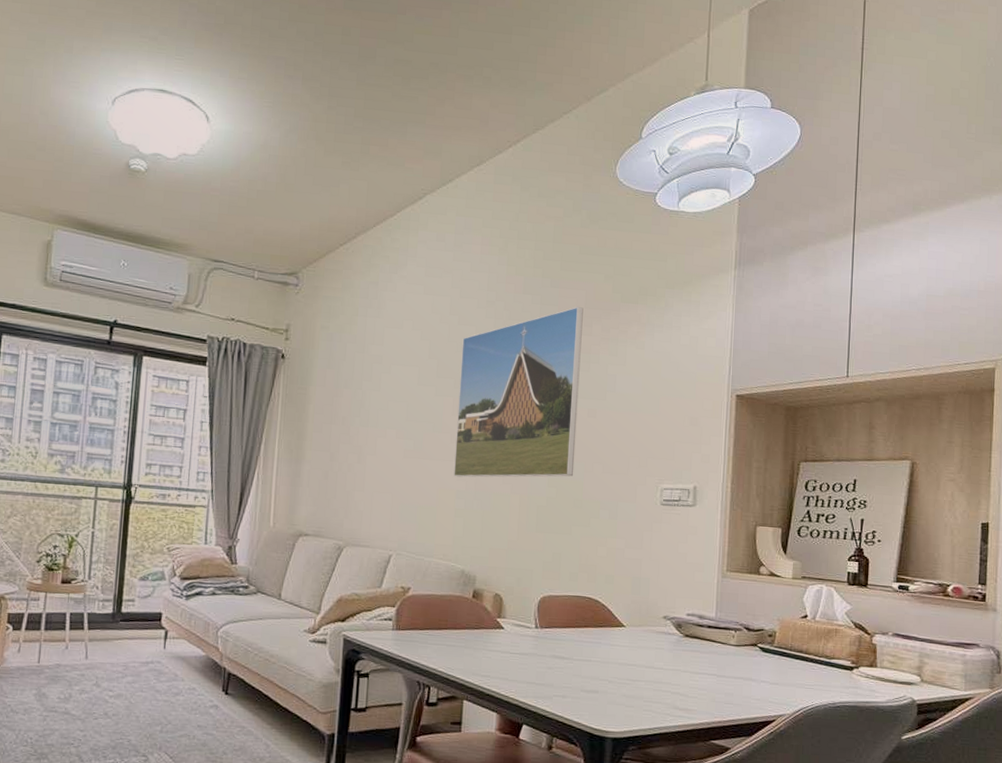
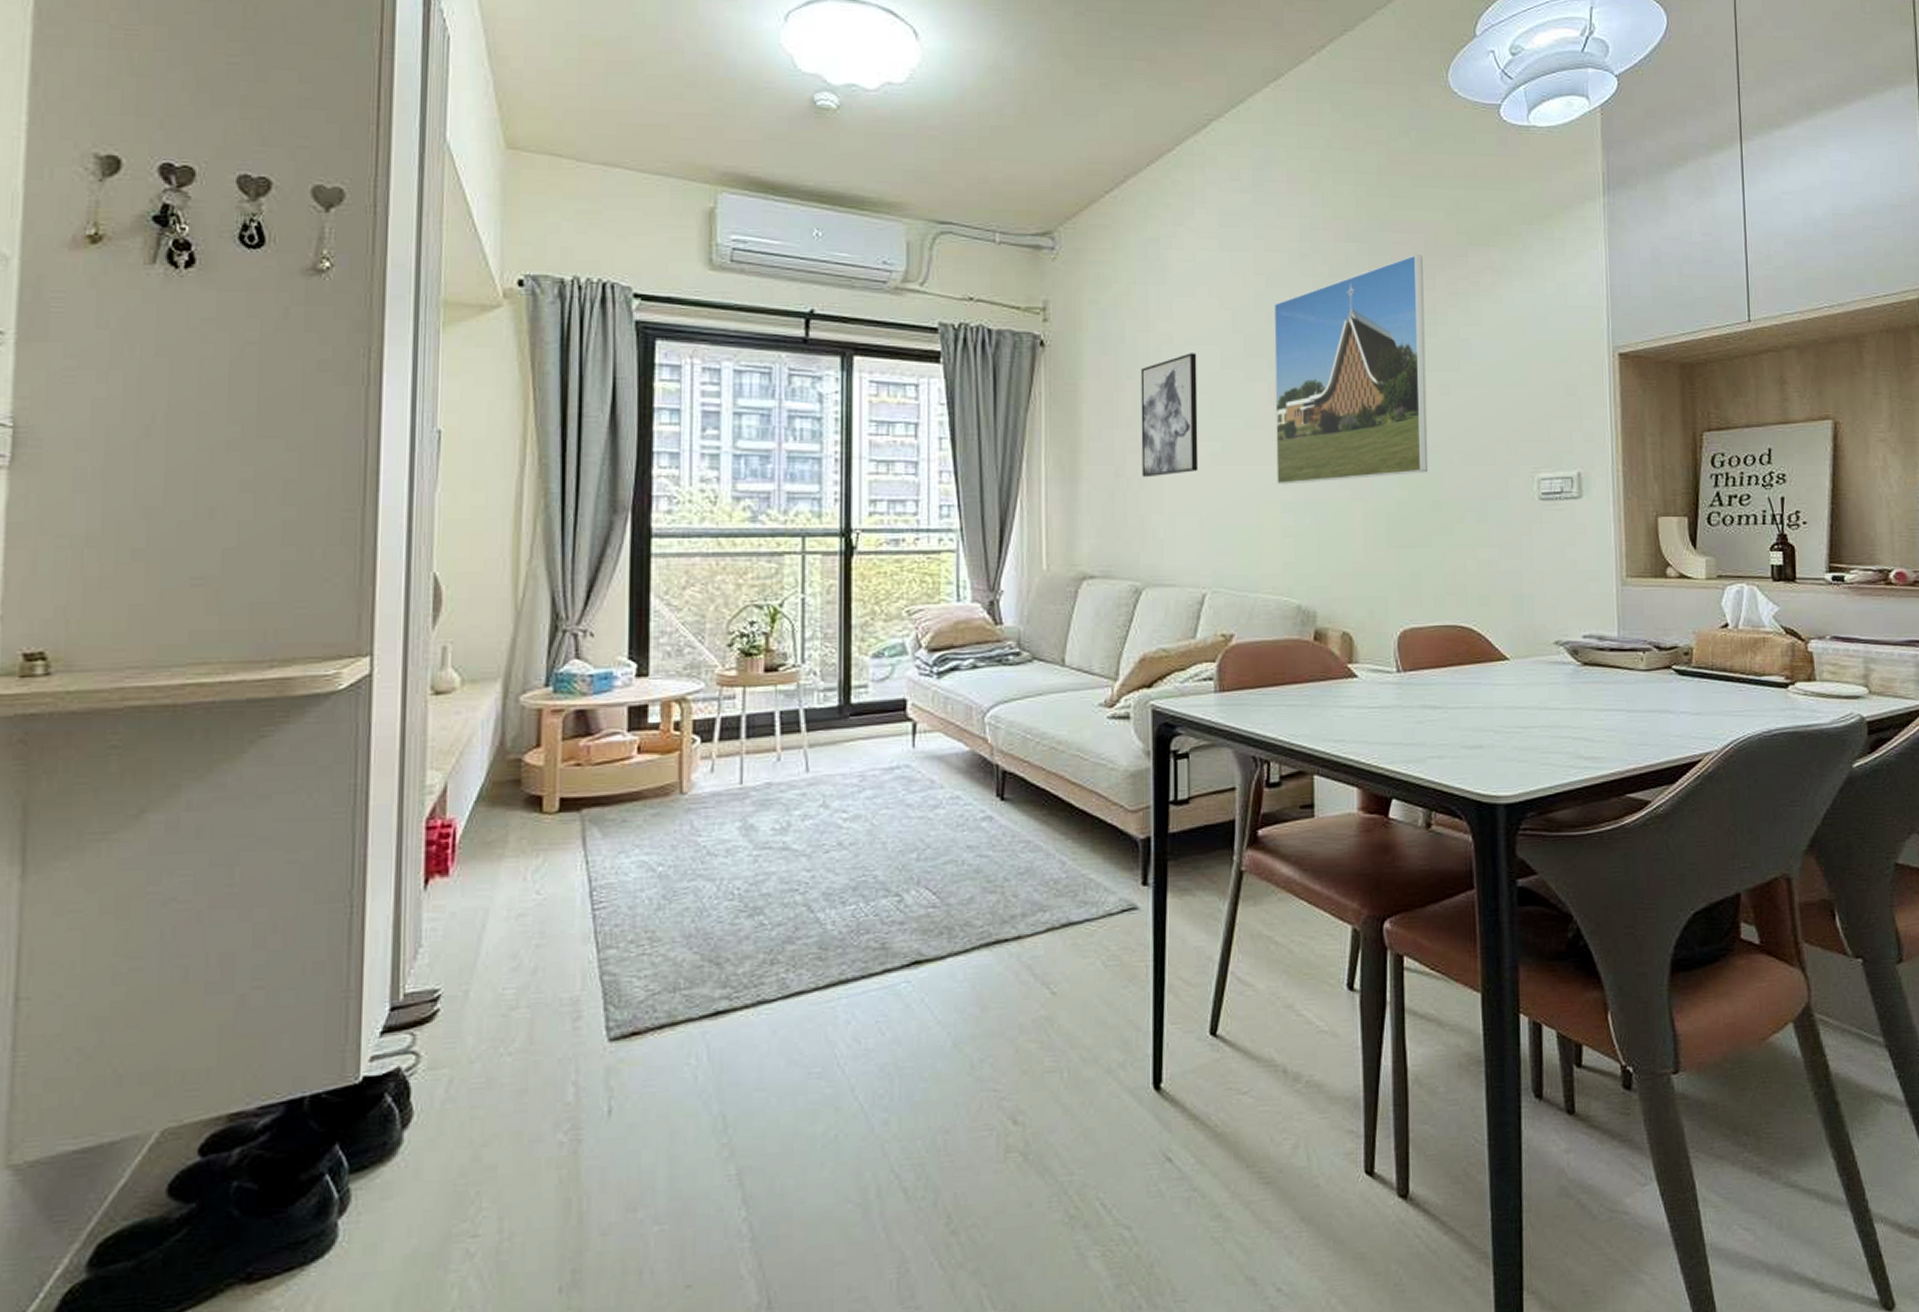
wall art: none [350,371,400,464] -> present [1140,353,1199,478]

